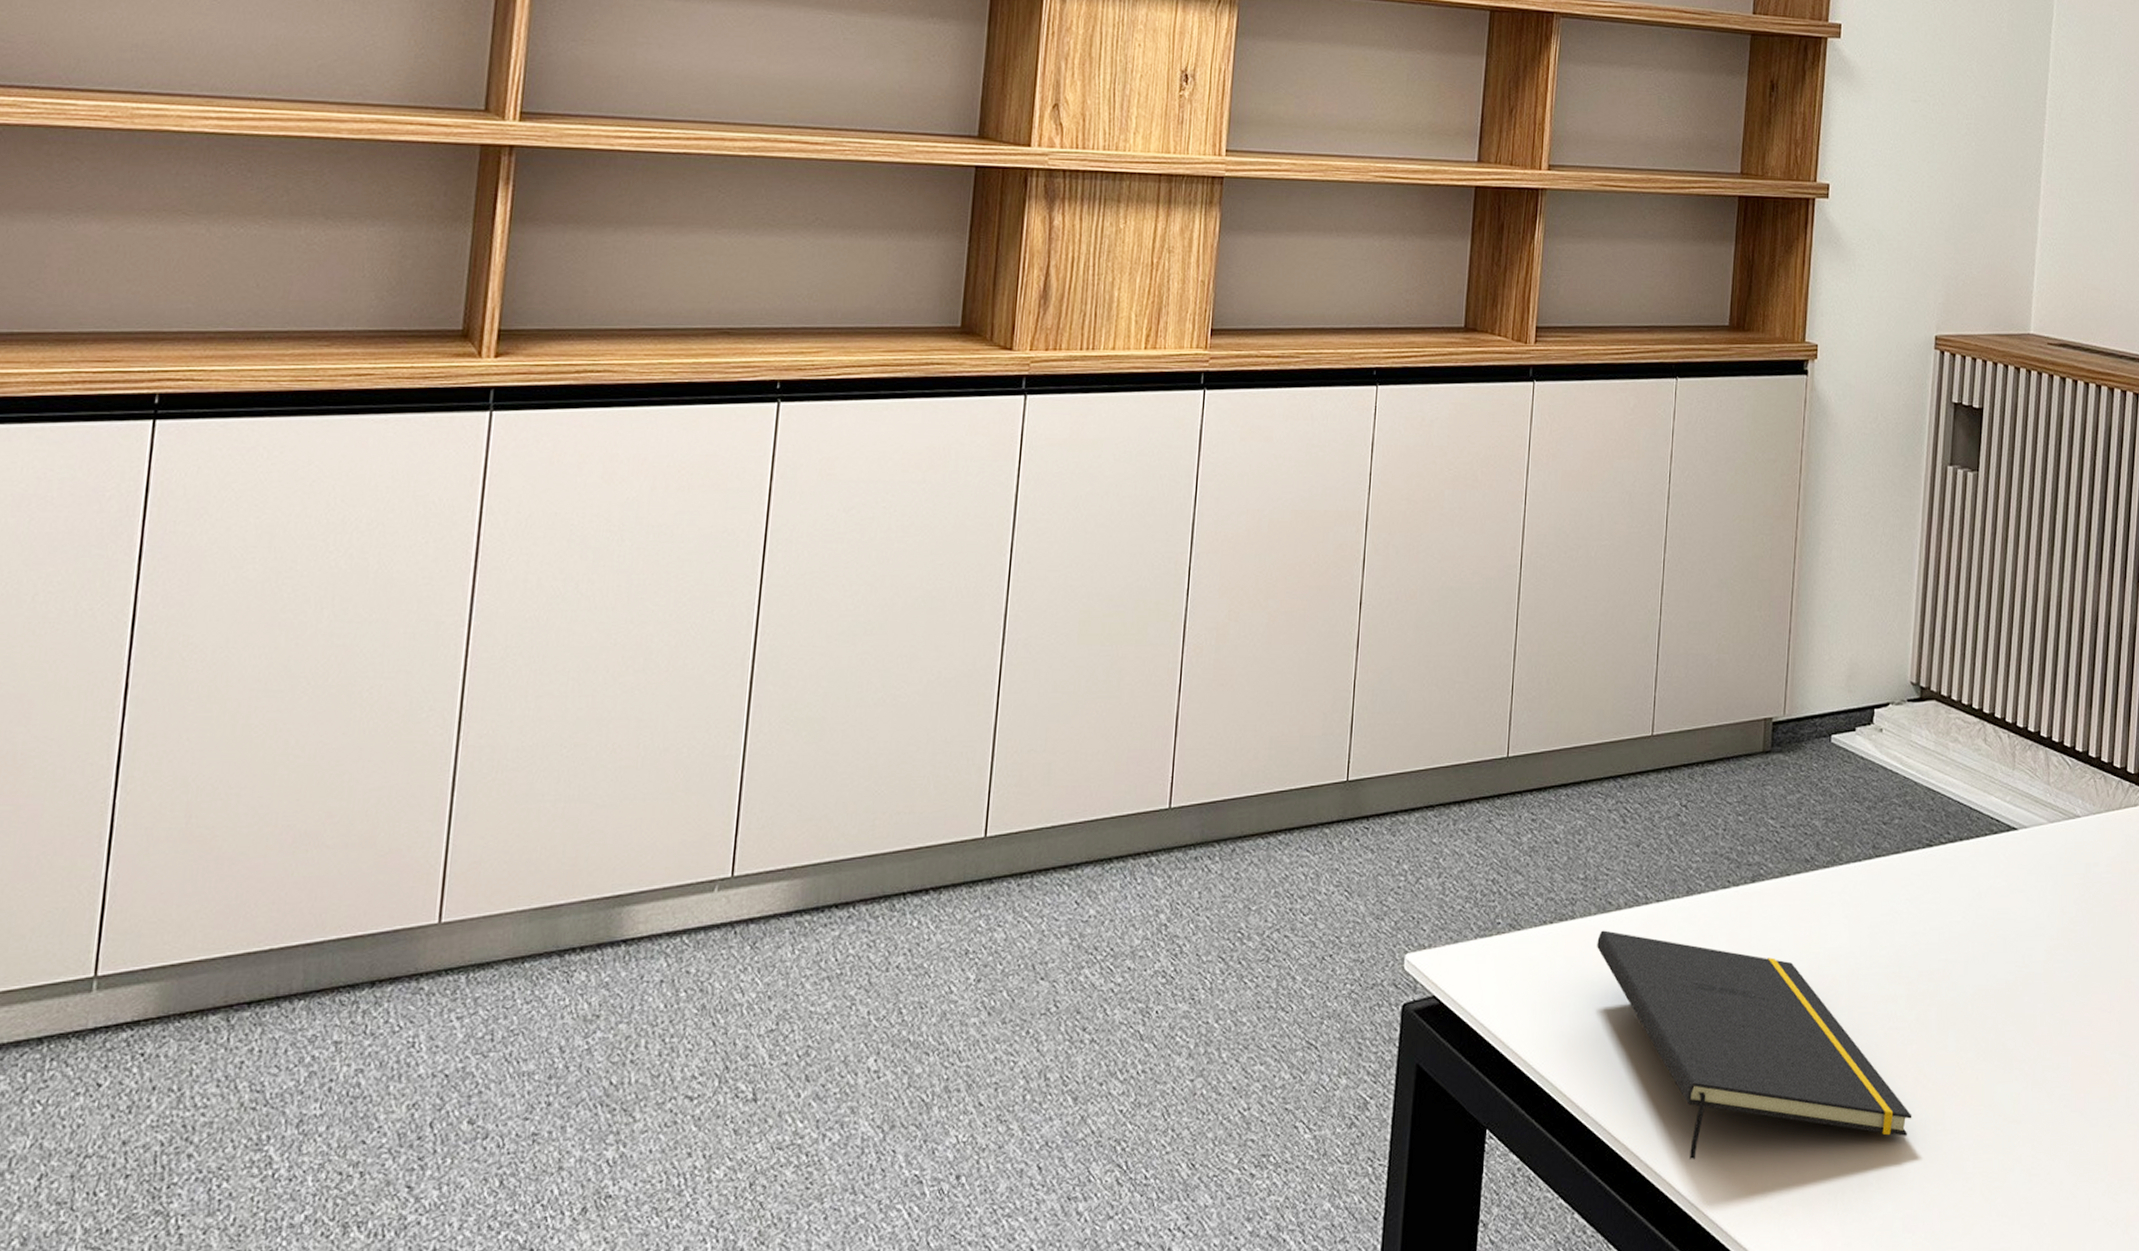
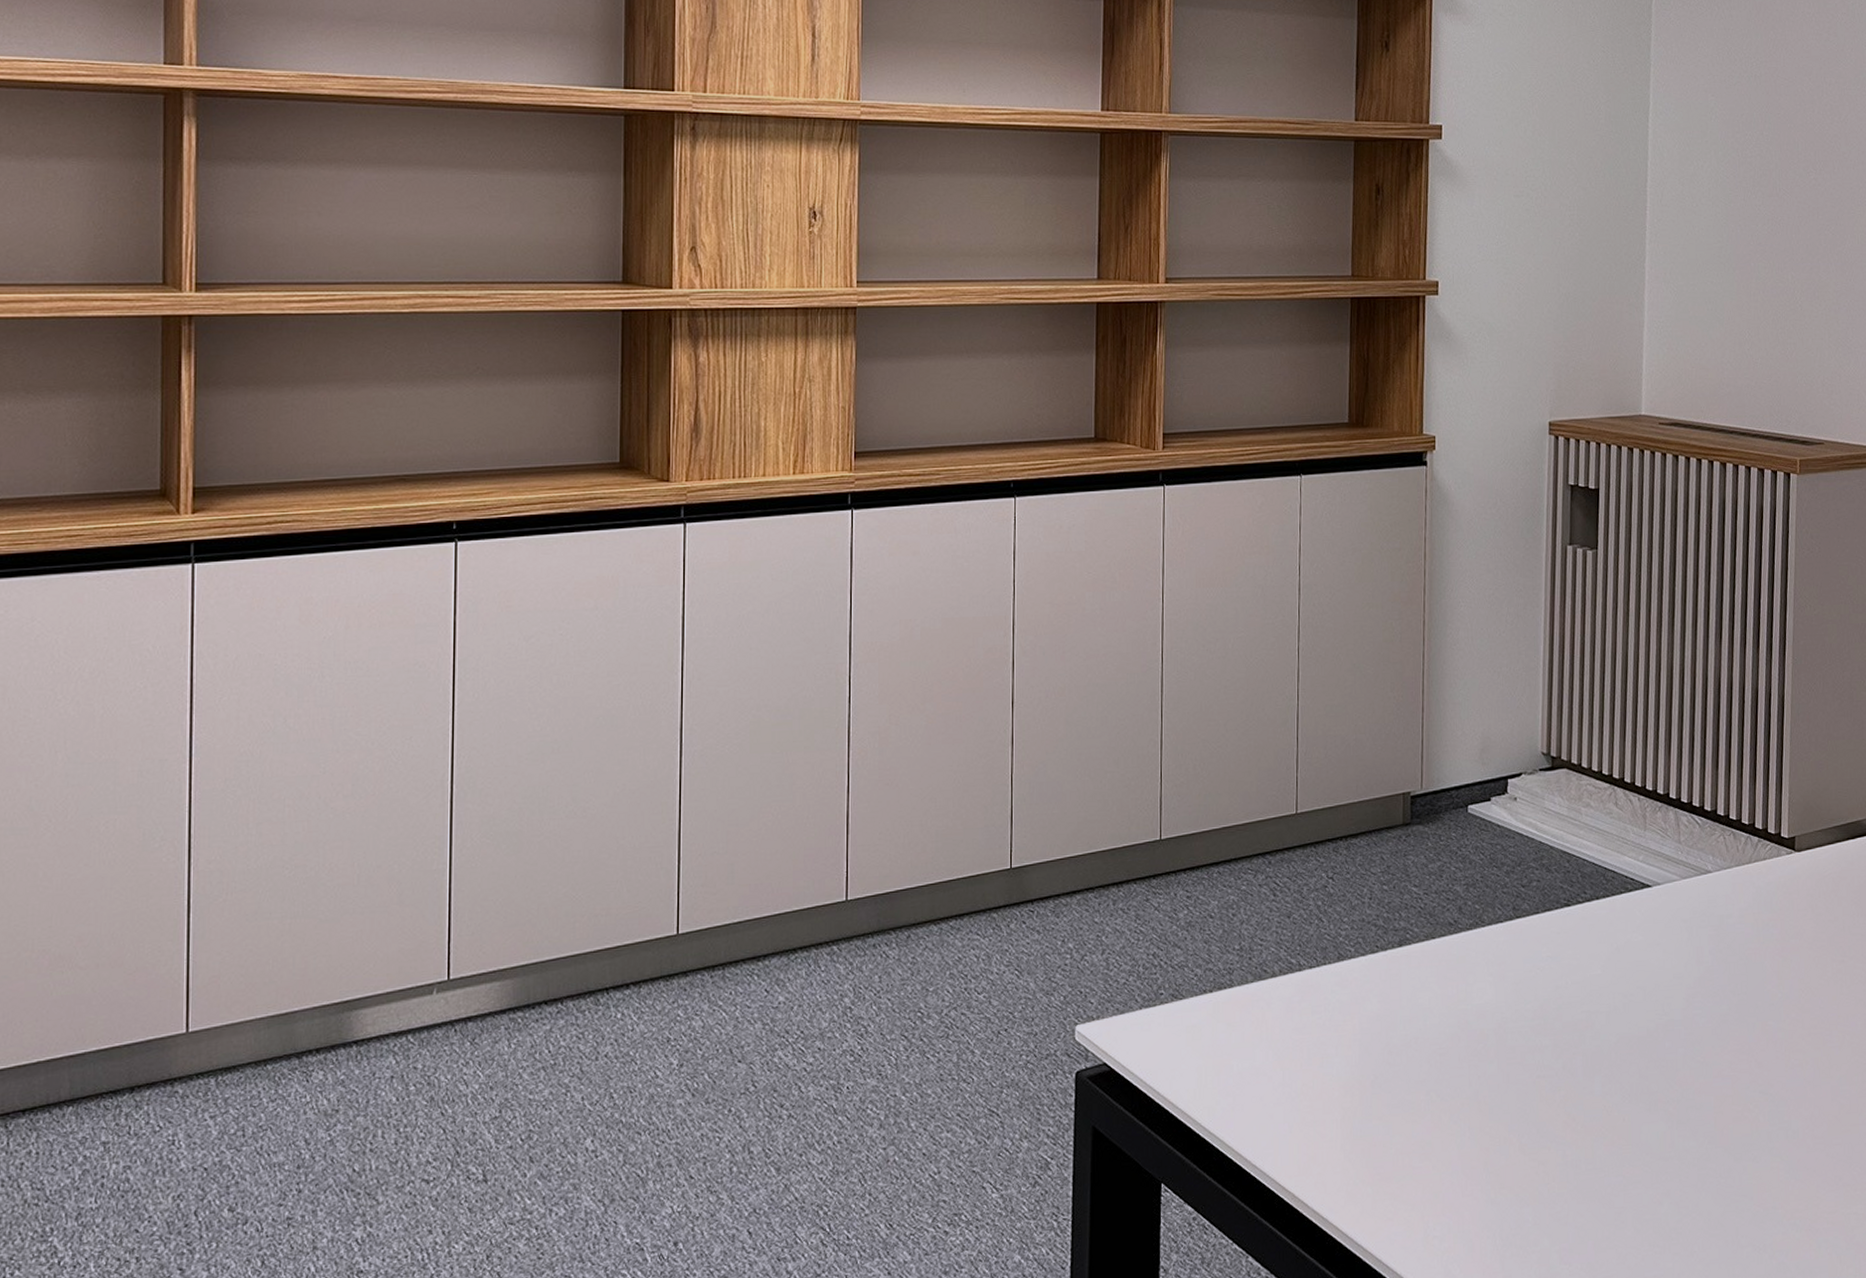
notepad: present [1597,930,1912,1159] -> none [1255,996,1564,1204]

